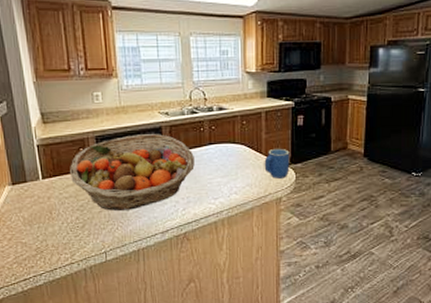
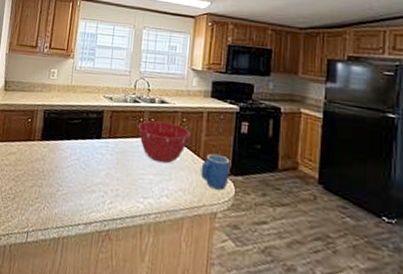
fruit basket: present [70,134,195,211] -> none [14,114,130,191]
mixing bowl: none [199,128,251,166] -> present [137,121,190,164]

